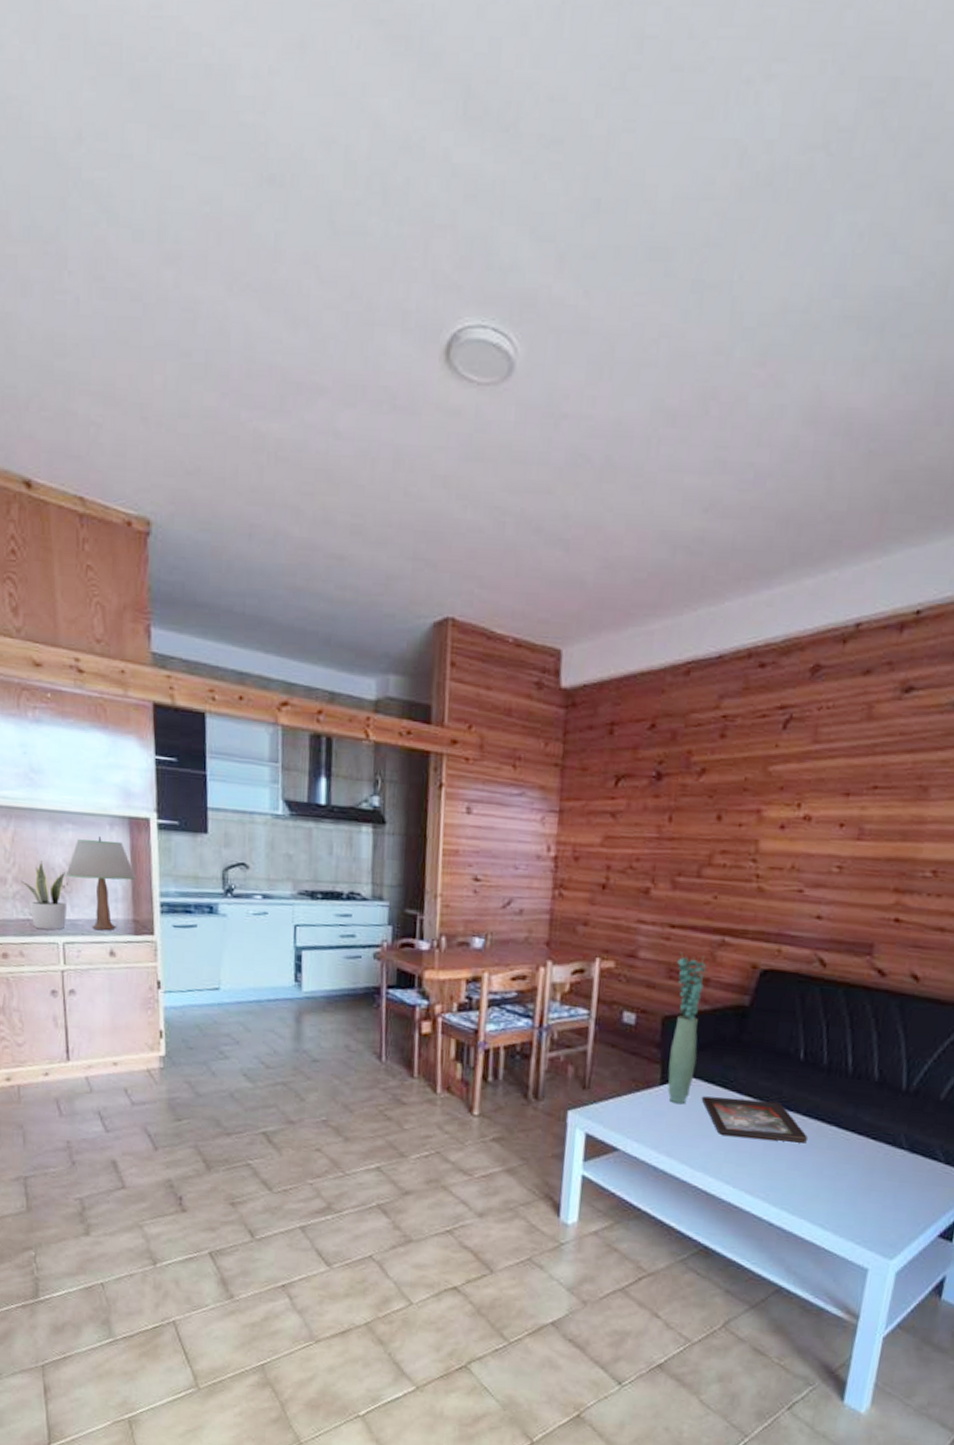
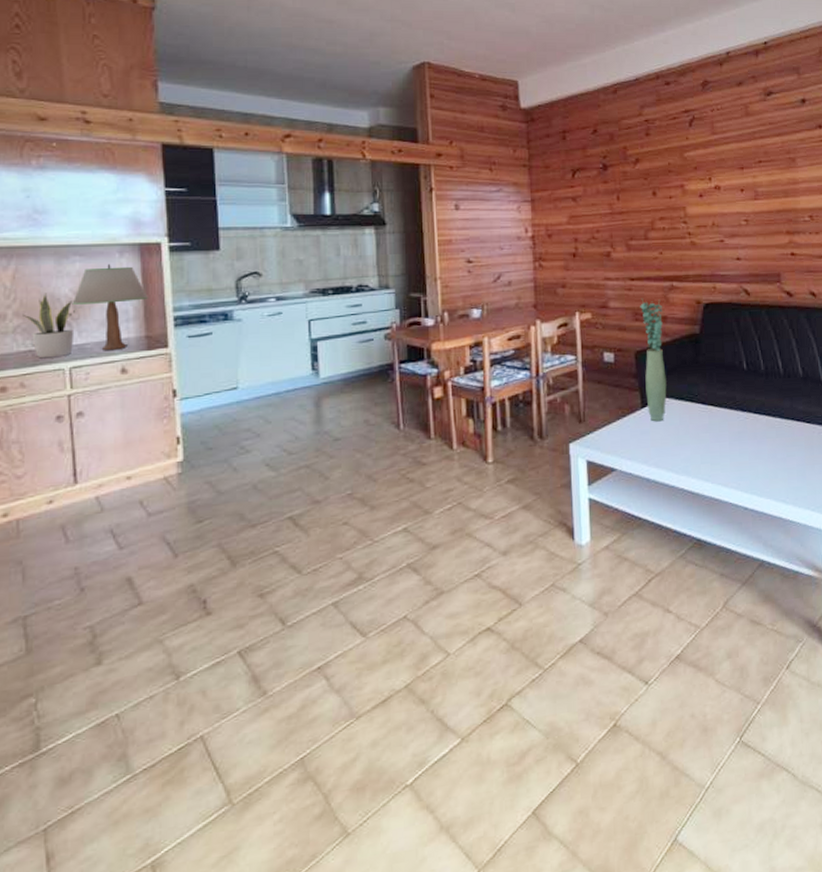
decorative tray: present [701,1096,807,1143] -> none [675,406,760,441]

